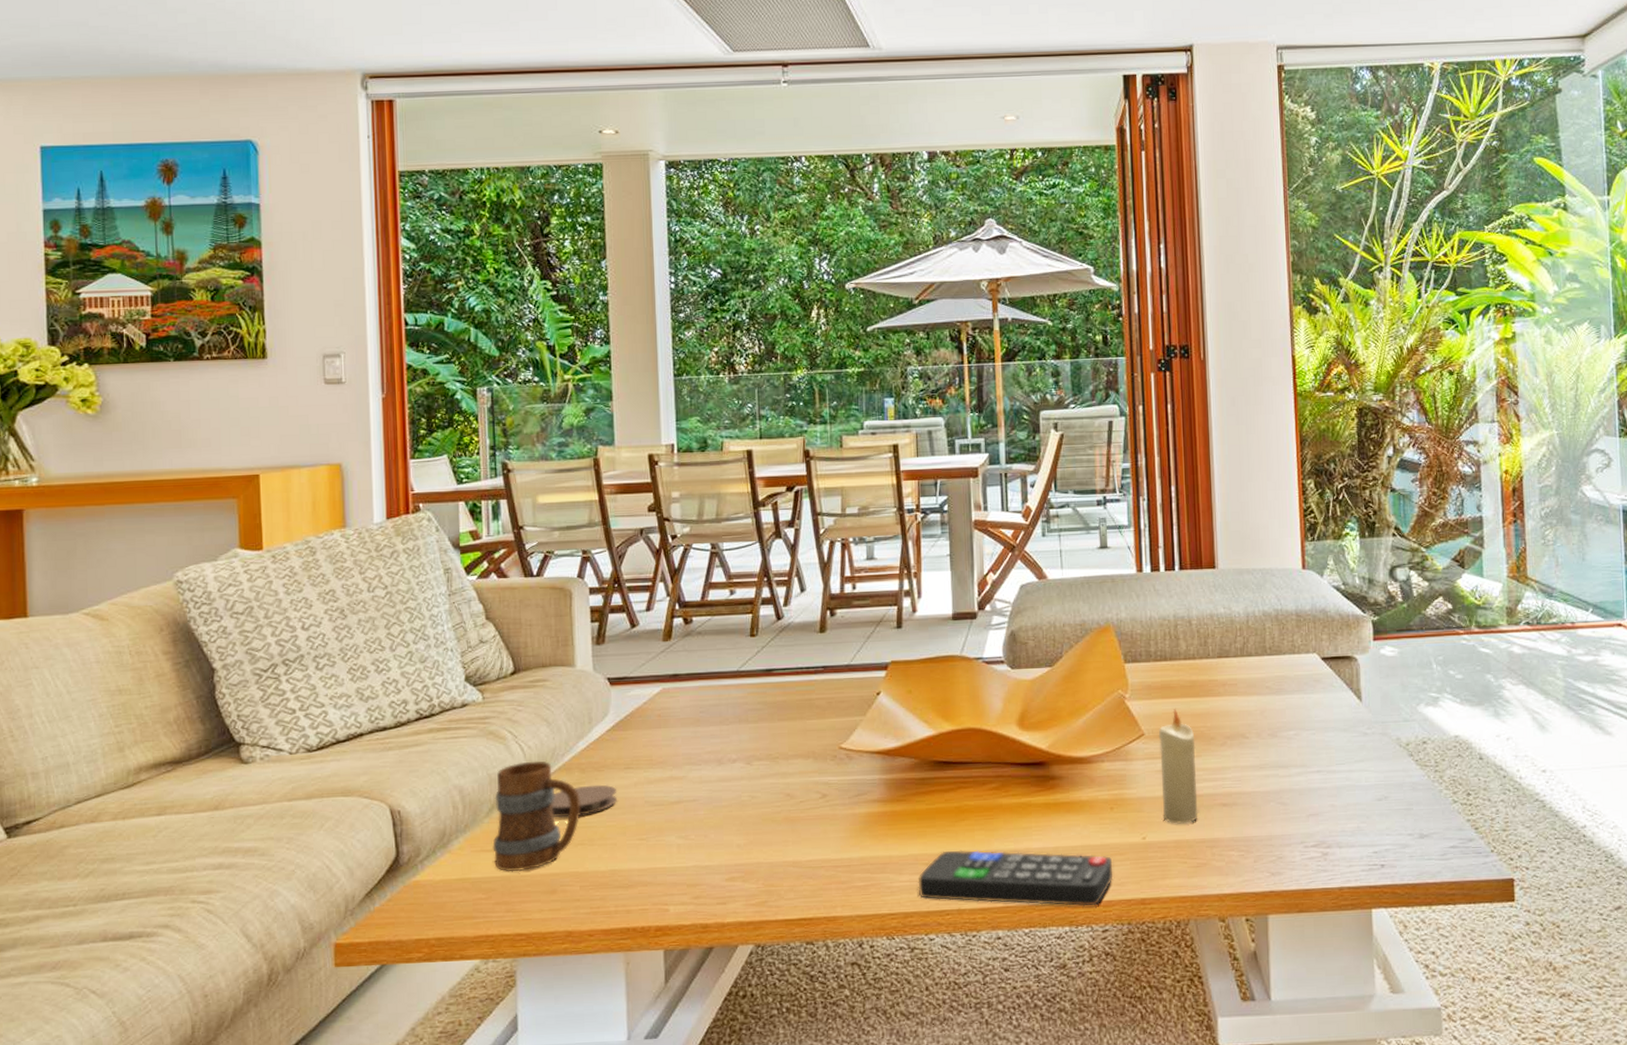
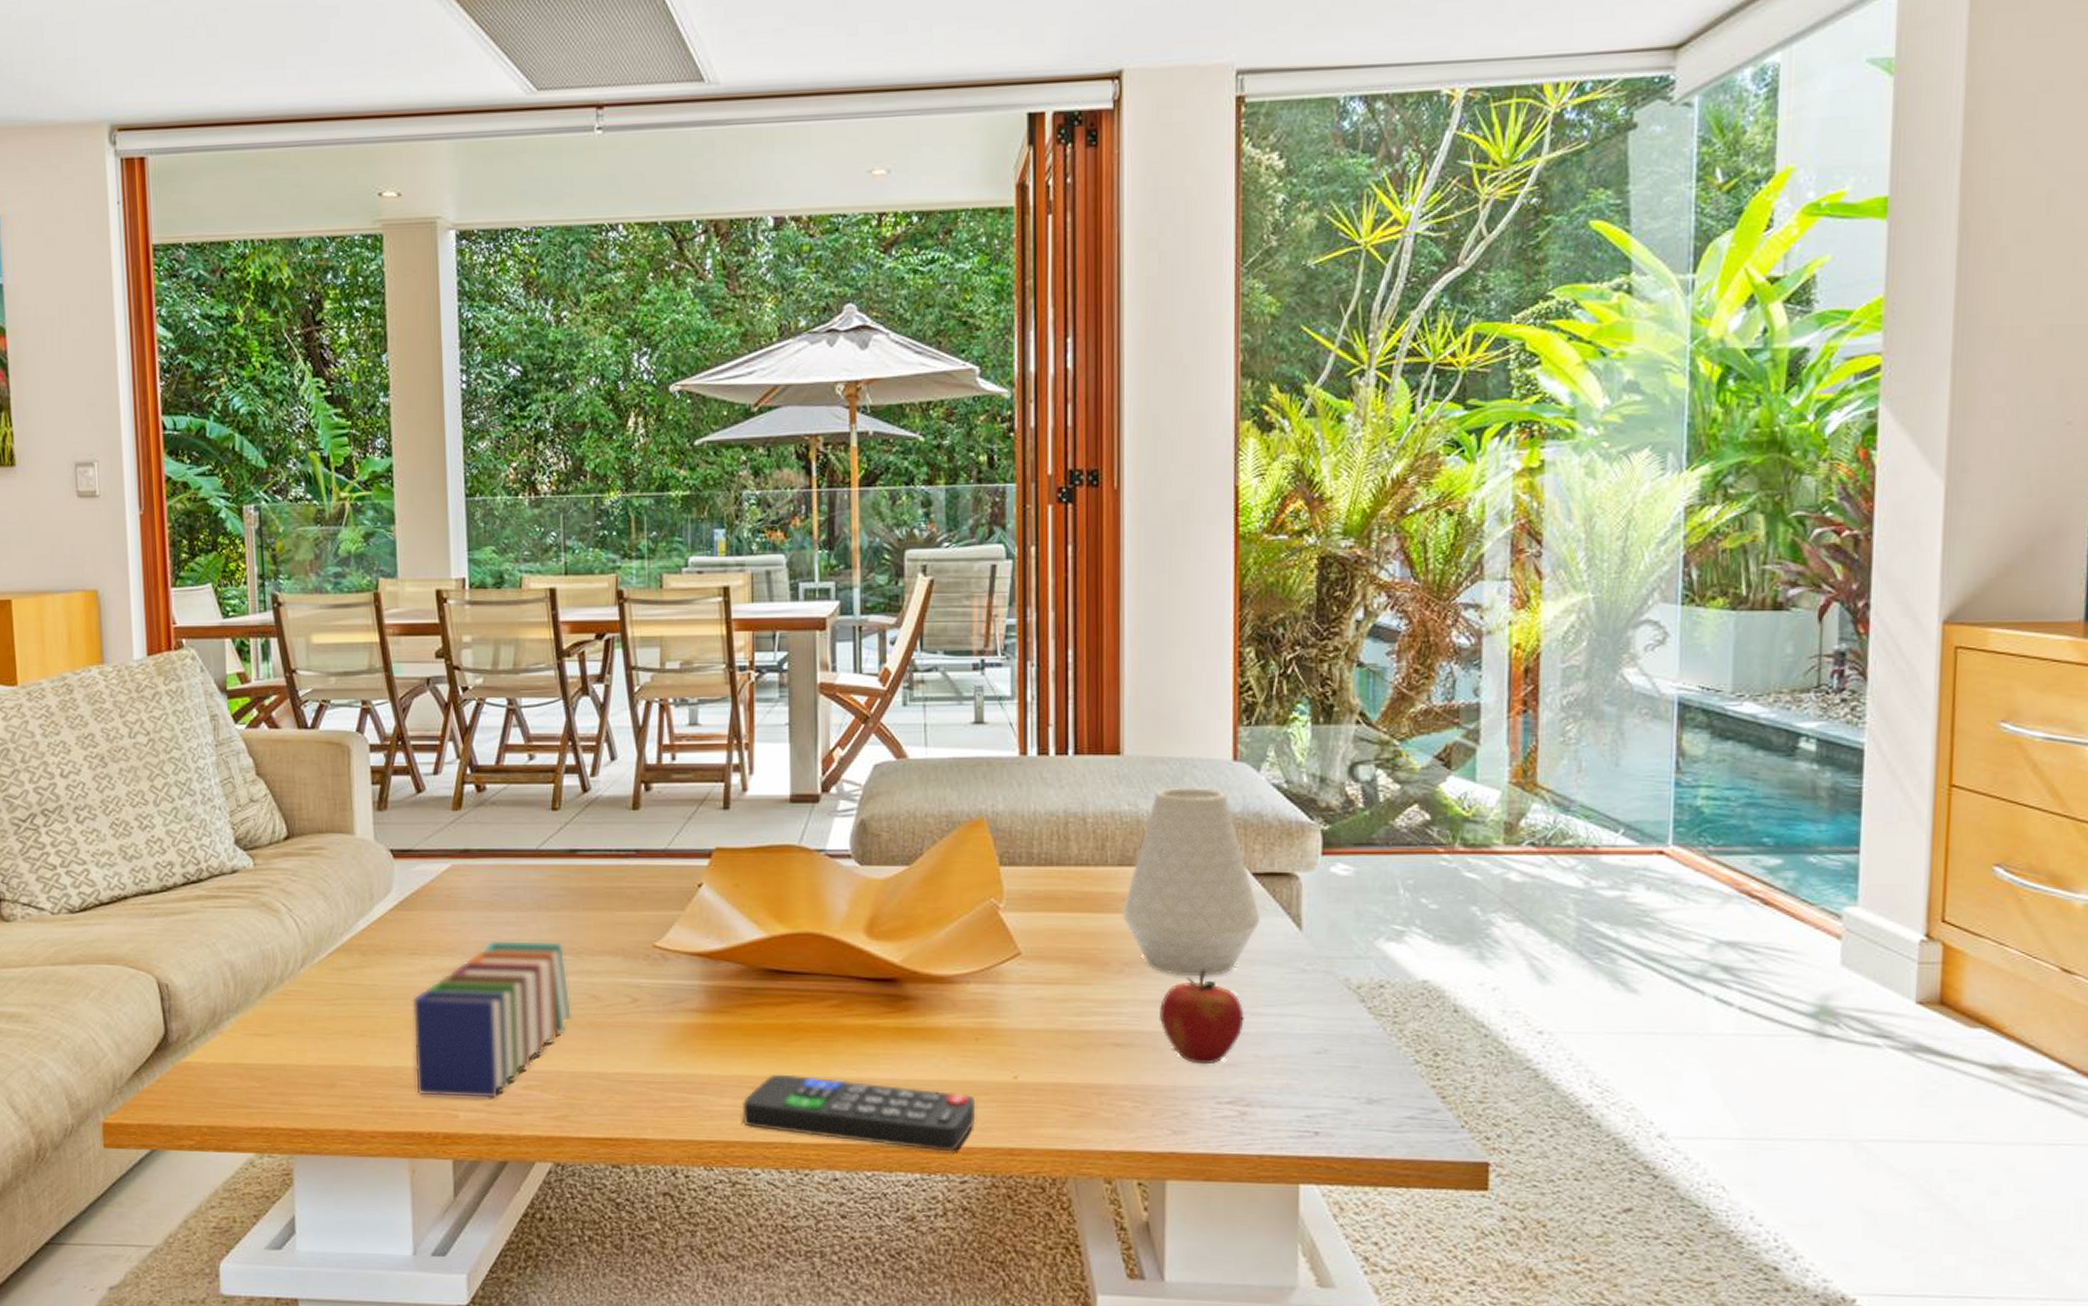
mug: present [492,761,581,872] -> none [266,938,361,1061]
coaster: present [551,784,618,818] -> none [329,970,402,1004]
book: none [627,749,770,895] -> present [412,939,572,1099]
candle: present [1158,709,1198,824] -> none [1038,925,1085,1064]
vase: none [1222,591,1329,745] -> present [1121,786,1260,977]
apple: none [1255,738,1322,816] -> present [1158,970,1244,1065]

